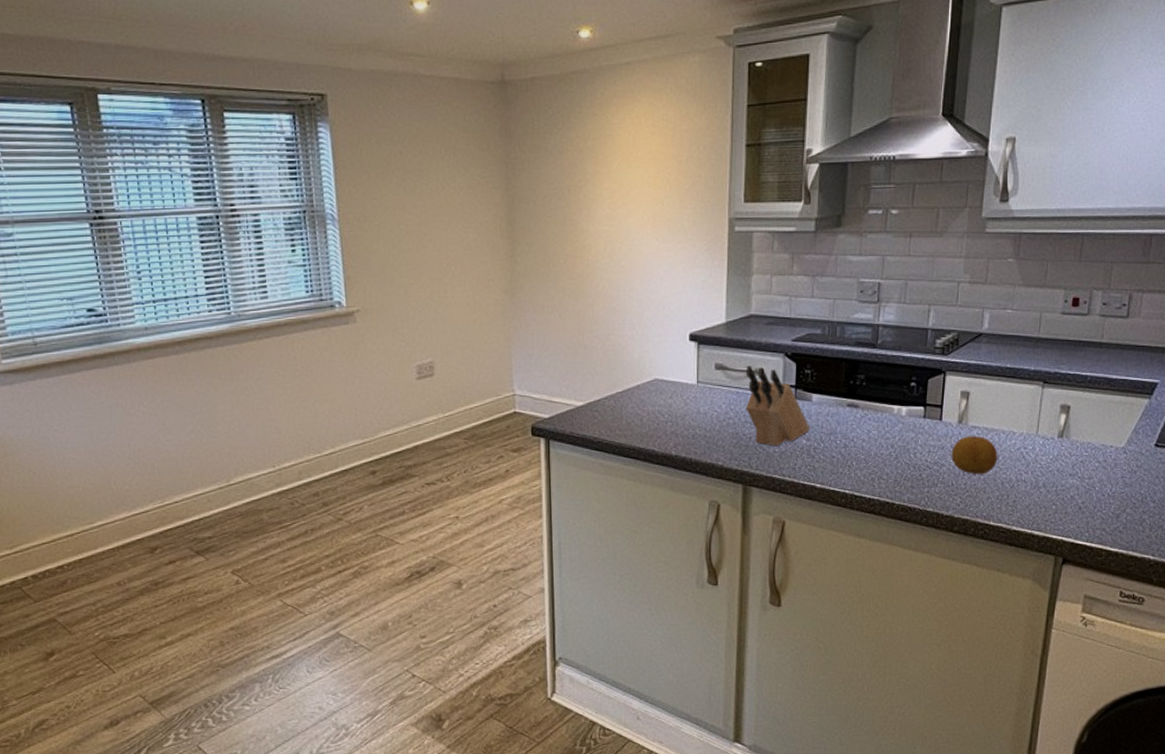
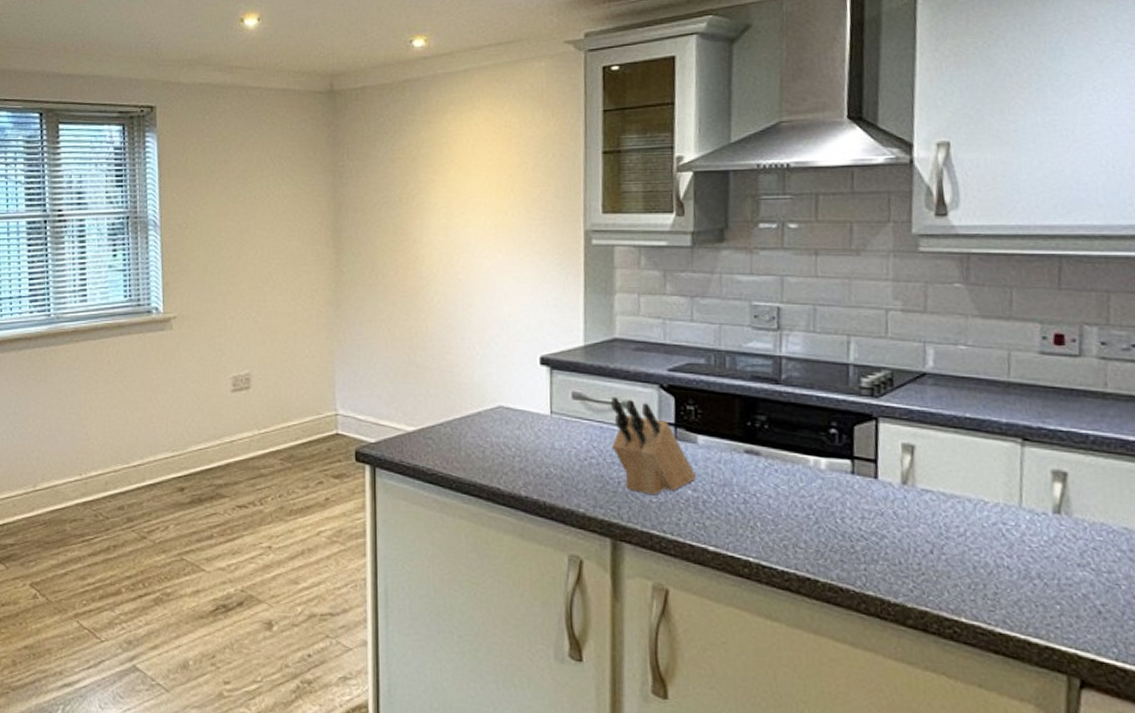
fruit: present [951,435,998,475] -> none [894,501,965,554]

